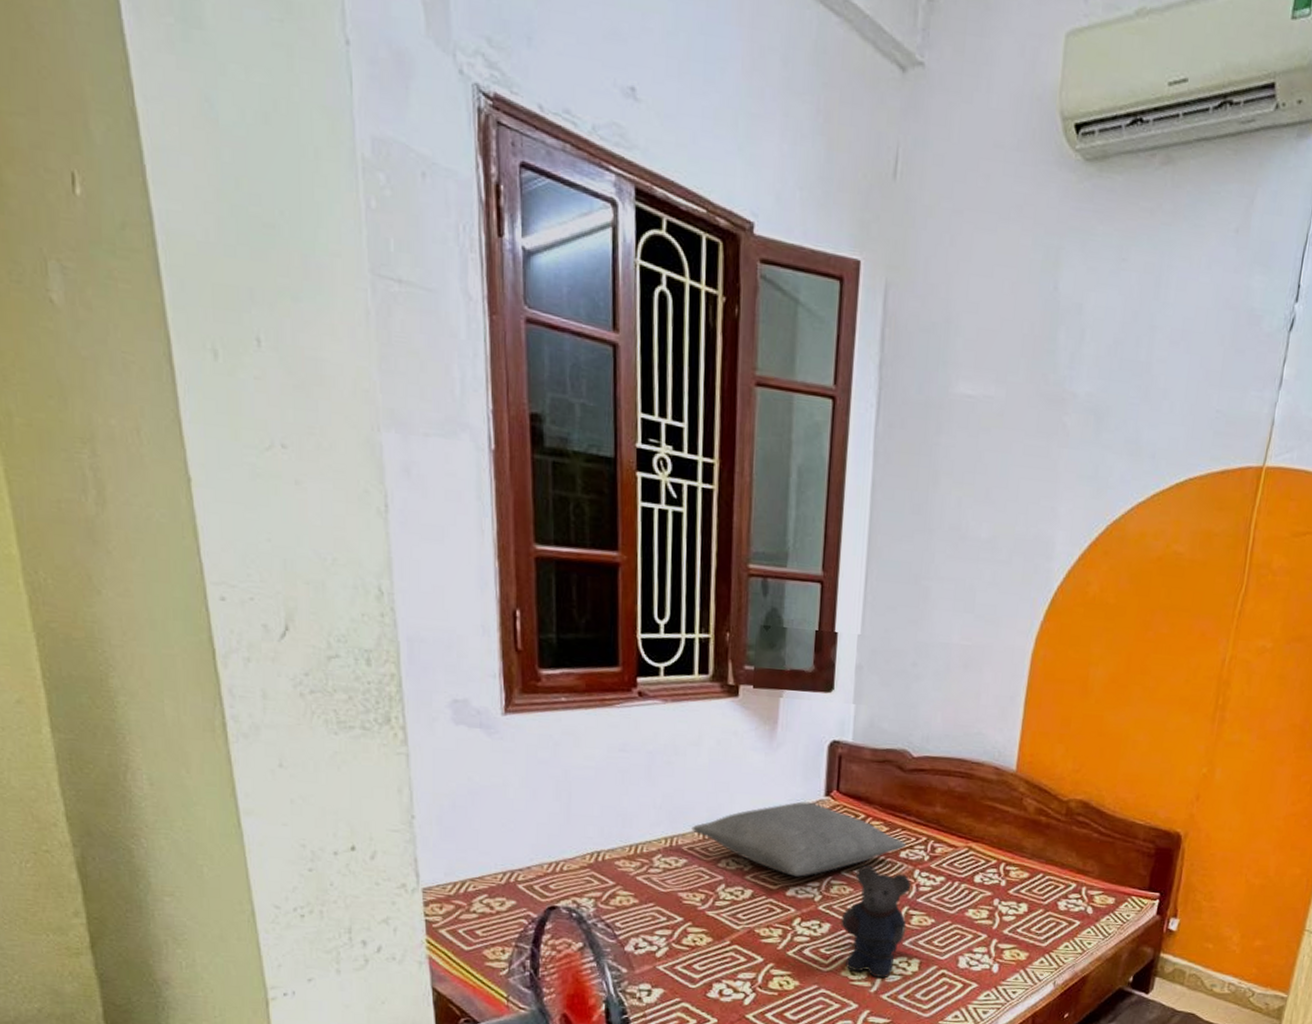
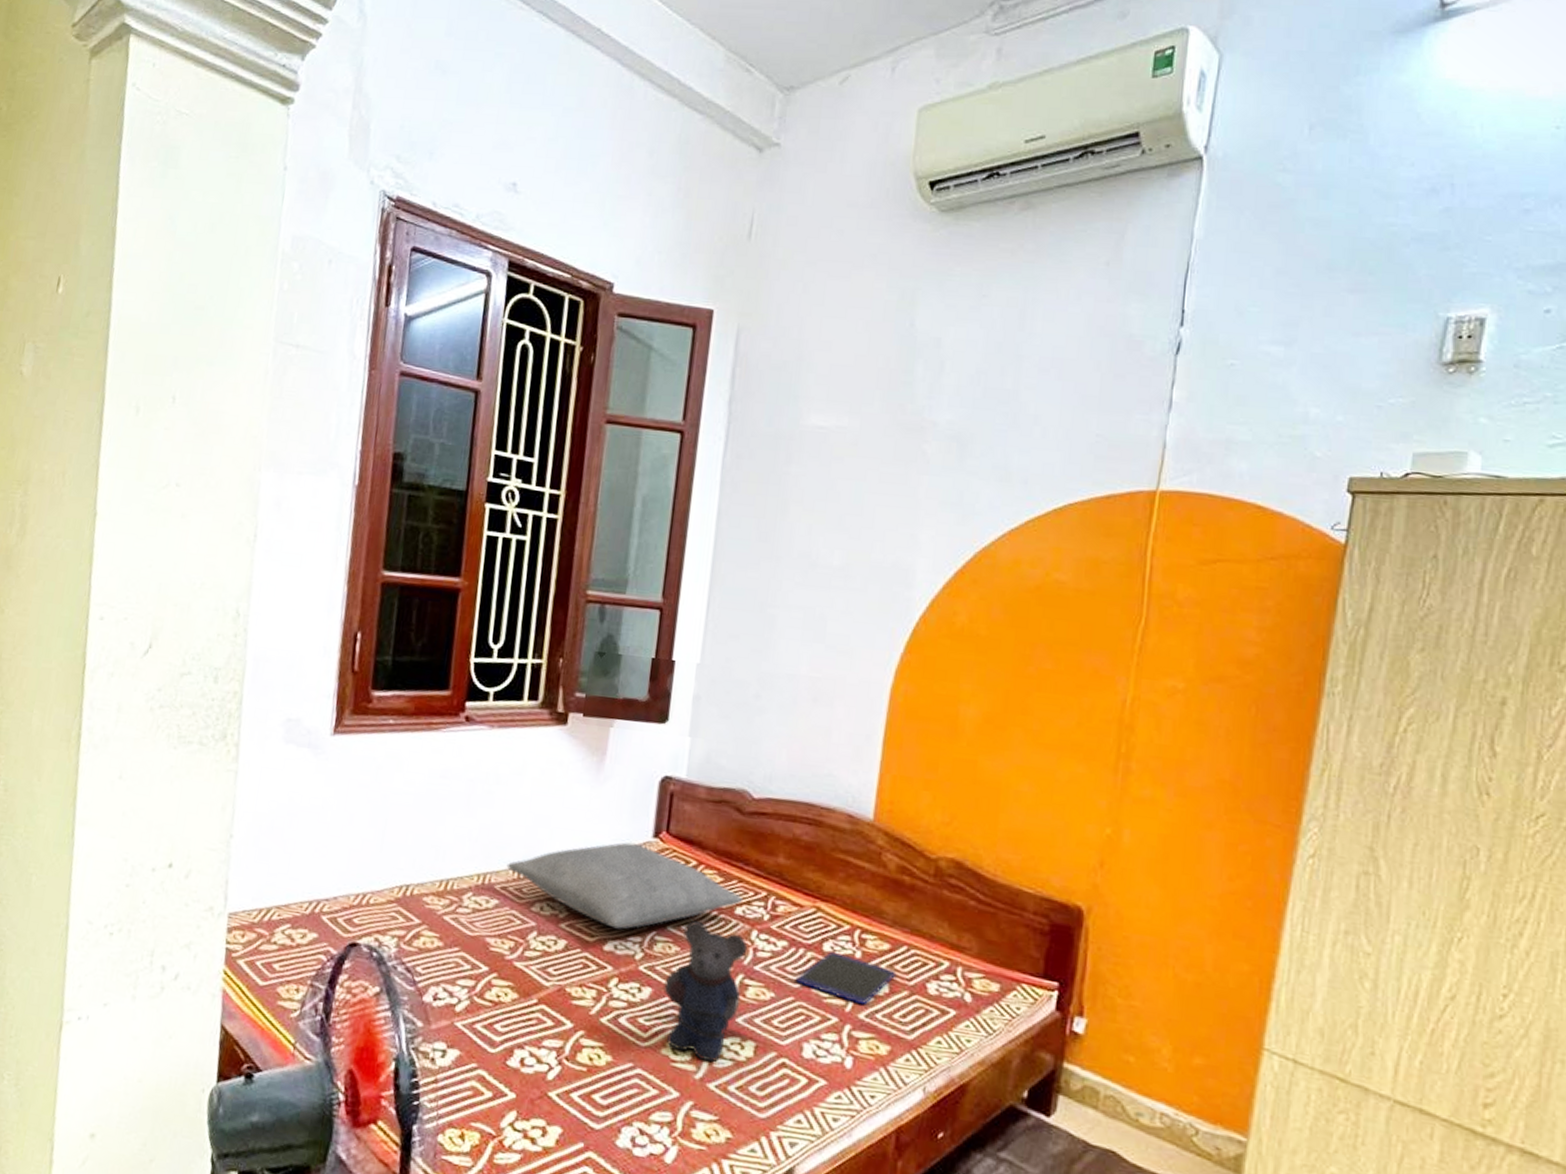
tablet: none [952,882,1034,923] -> present [795,951,897,1005]

